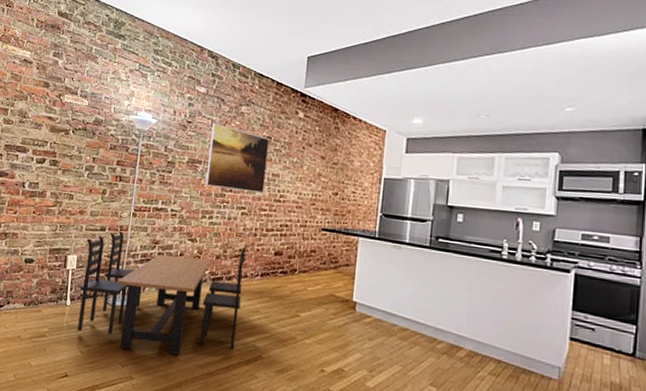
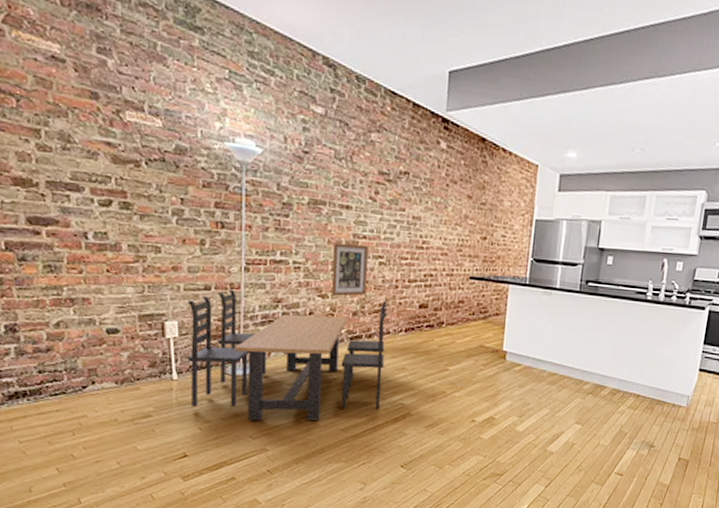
wall art: none [199,195,233,242] -> present [331,243,368,297]
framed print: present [205,123,269,194] -> none [332,154,407,240]

